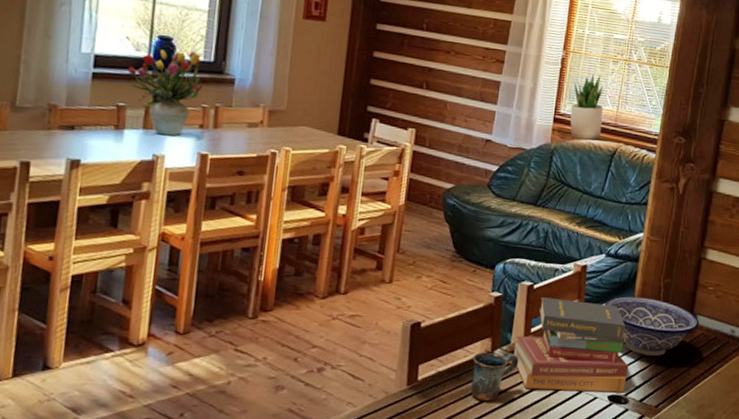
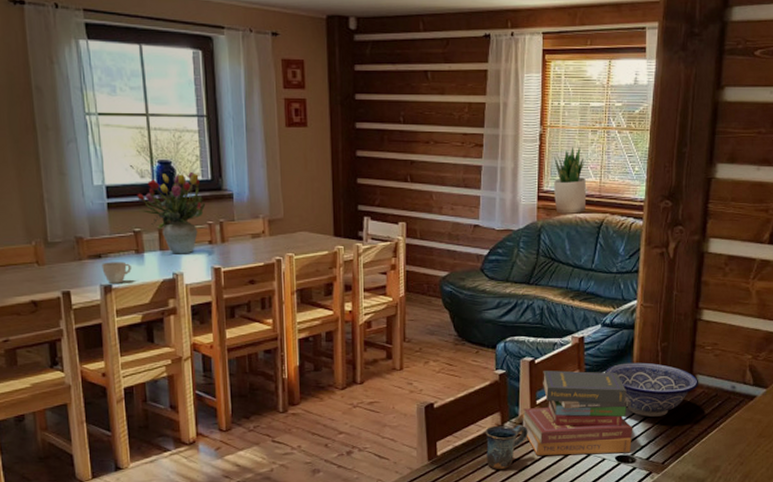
cup: none [72,134,107,159] -> present [101,262,132,283]

